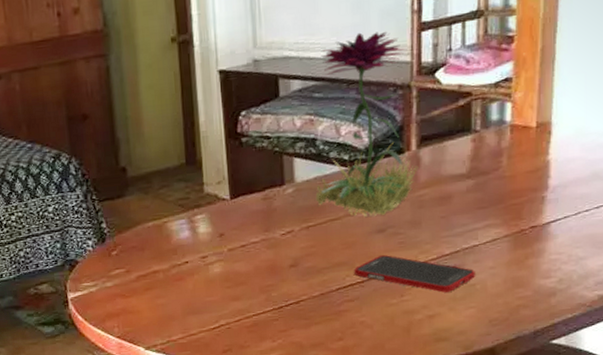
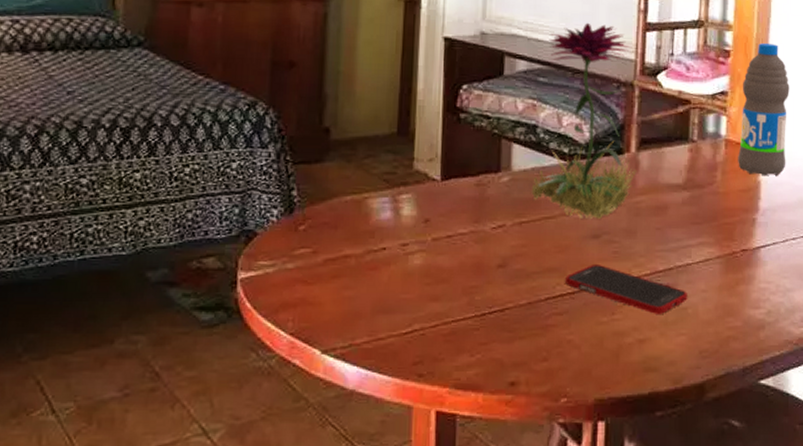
water bottle: none [525,21,582,155] -> present [738,43,790,176]

